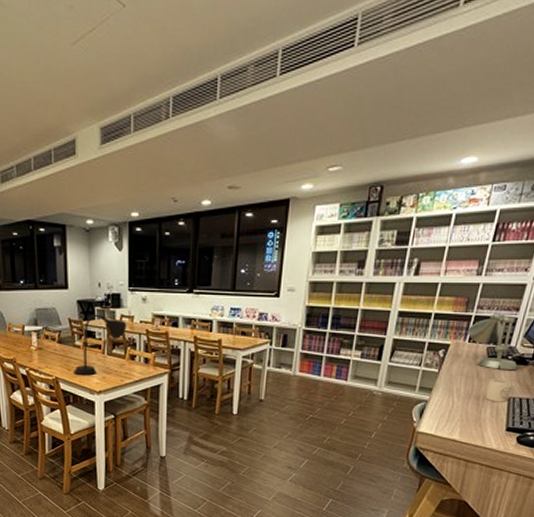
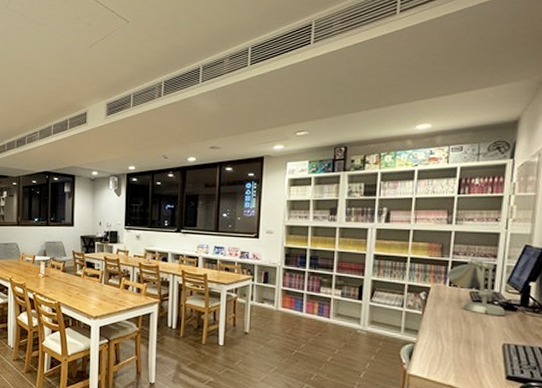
desk lamp: present [73,314,127,376] -> none [74,248,122,302]
mug: present [485,379,515,402] -> none [477,323,507,349]

